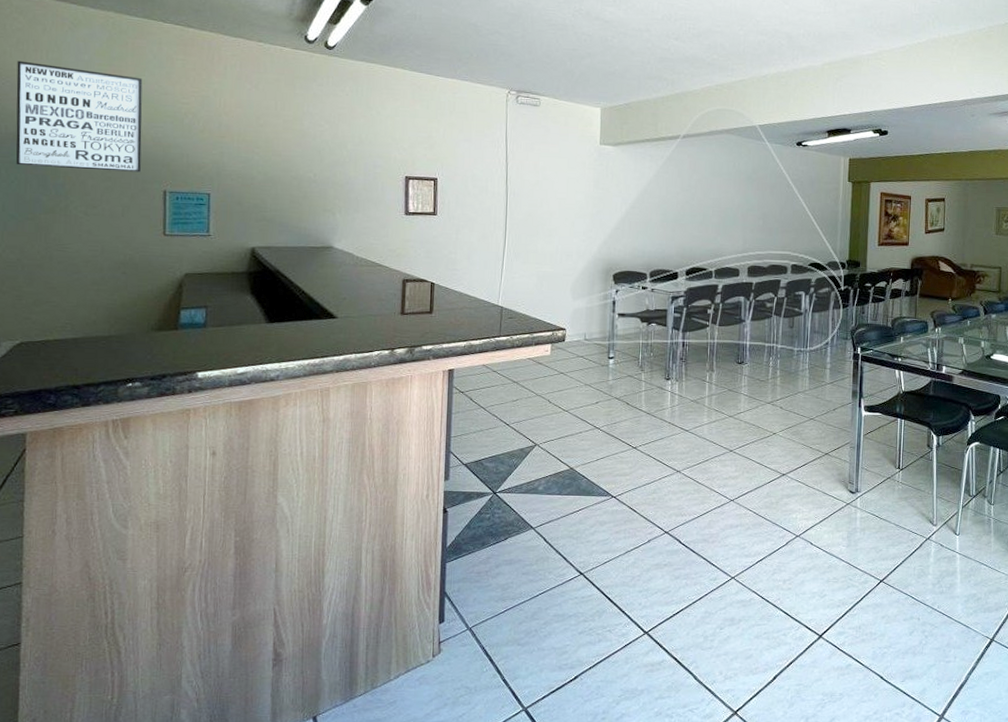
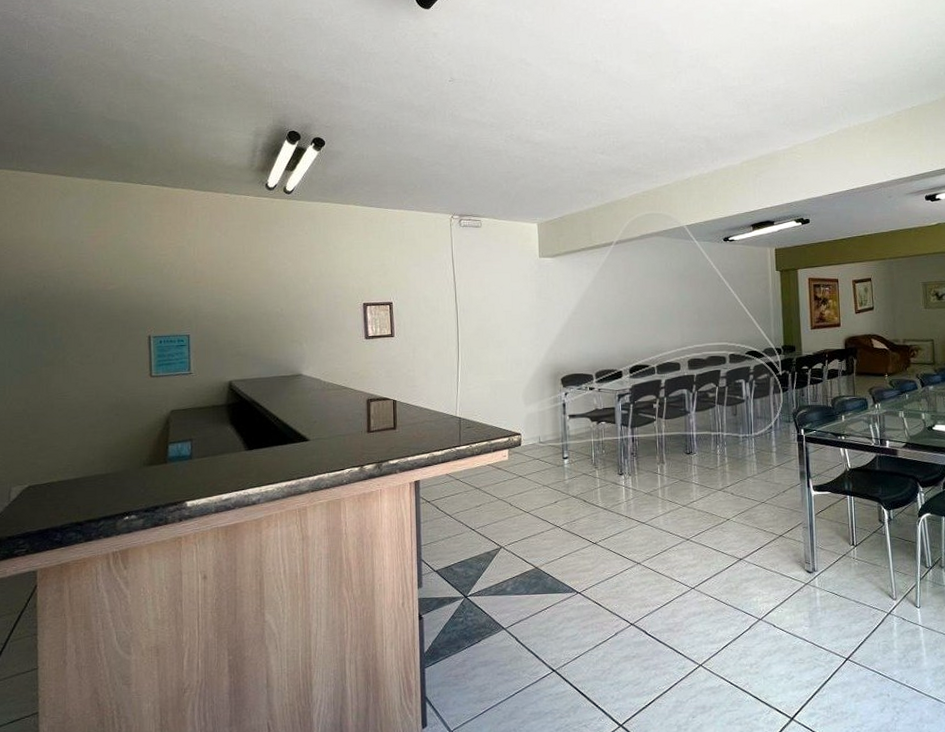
wall art: present [16,60,143,172] -> none [16,230,128,325]

